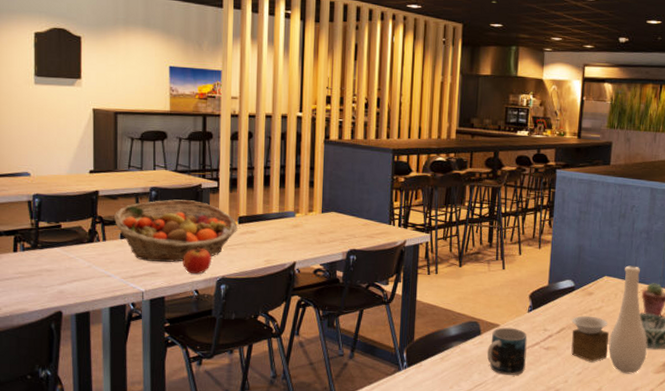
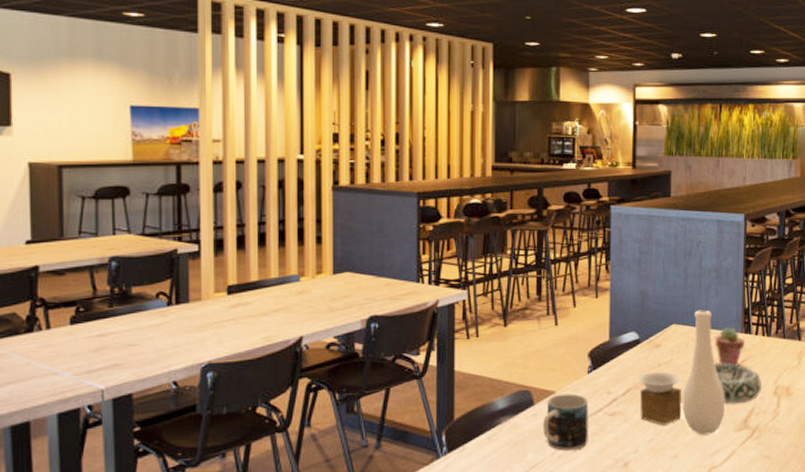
fruit basket: present [114,199,237,263] -> none [61,270,226,351]
apple: present [183,246,211,274] -> none [155,326,193,362]

